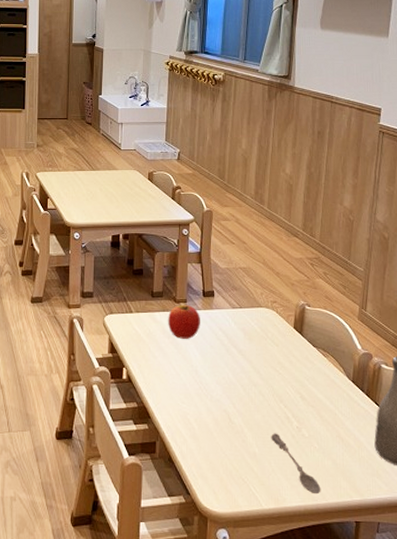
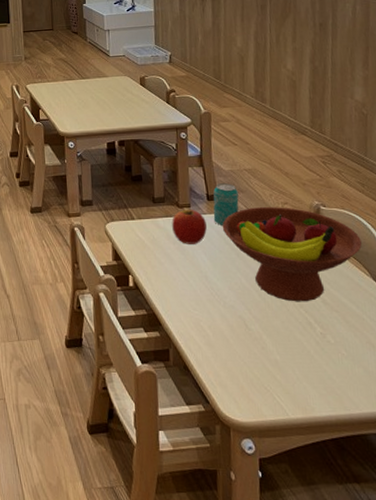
beverage can: none [207,280,232,322] -> present [213,183,239,227]
fruit bowl: none [216,305,339,397] -> present [223,207,362,302]
soupspoon: present [271,433,321,493] -> none [293,340,354,403]

